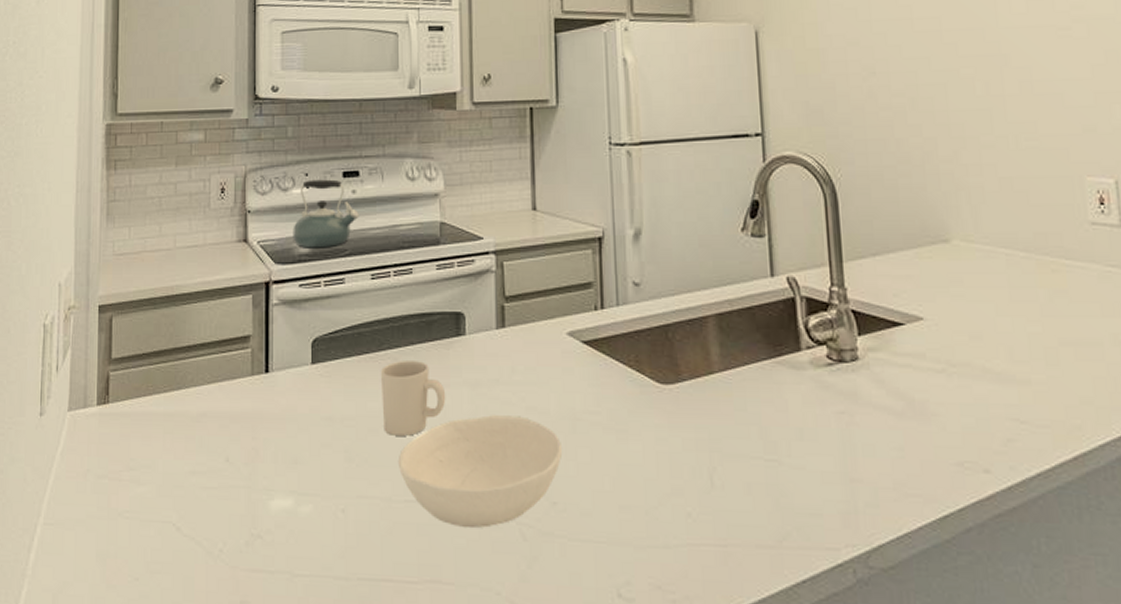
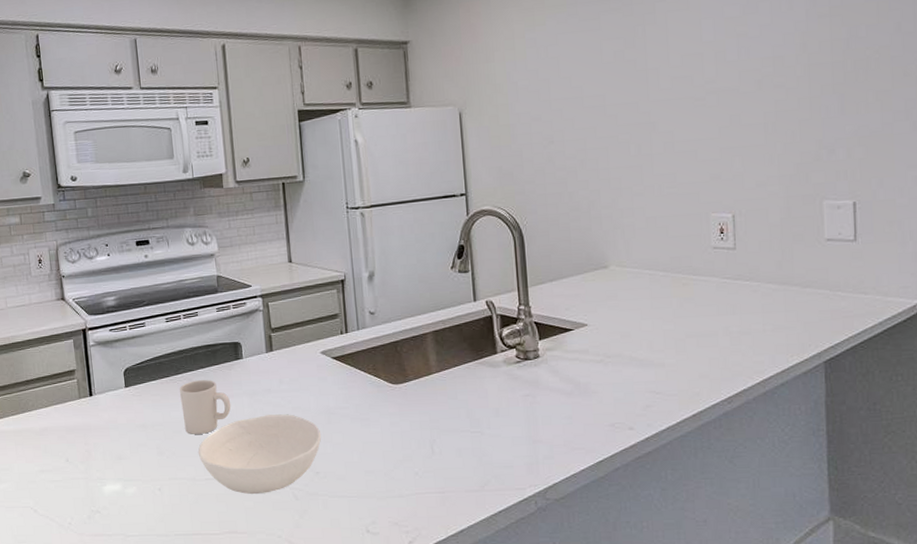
kettle: present [293,179,359,250] -> none [100,248,152,303]

